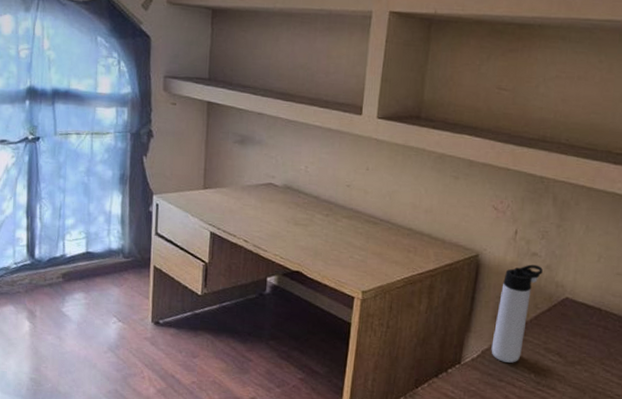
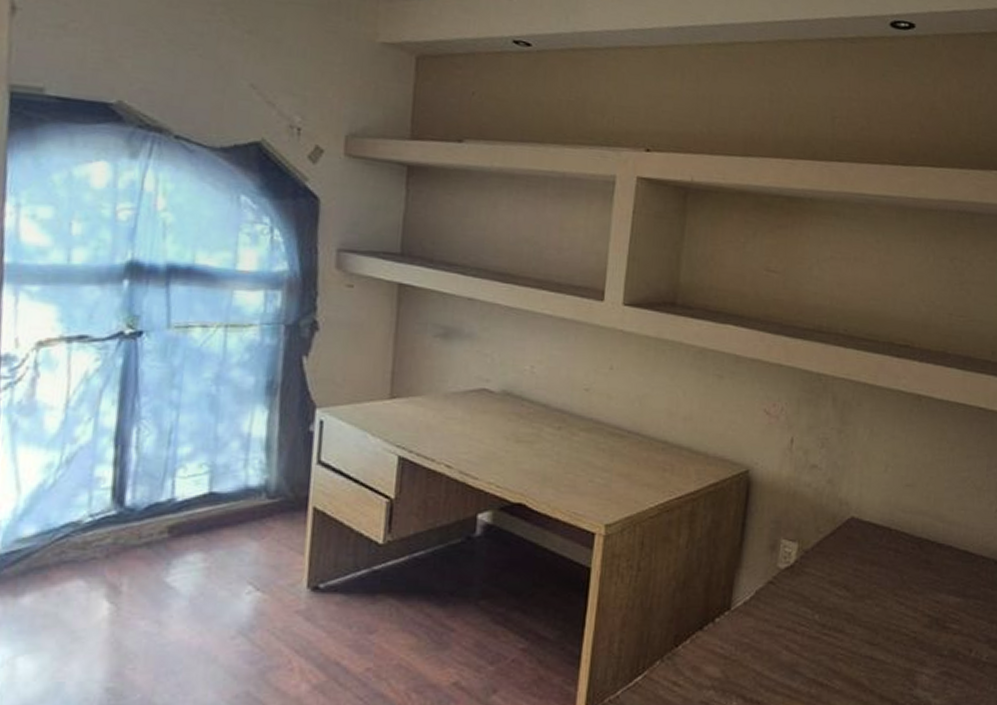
thermos bottle: present [491,264,543,363] -> none [767,479,824,603]

